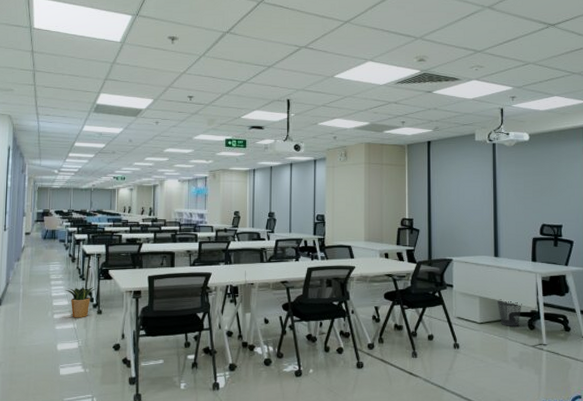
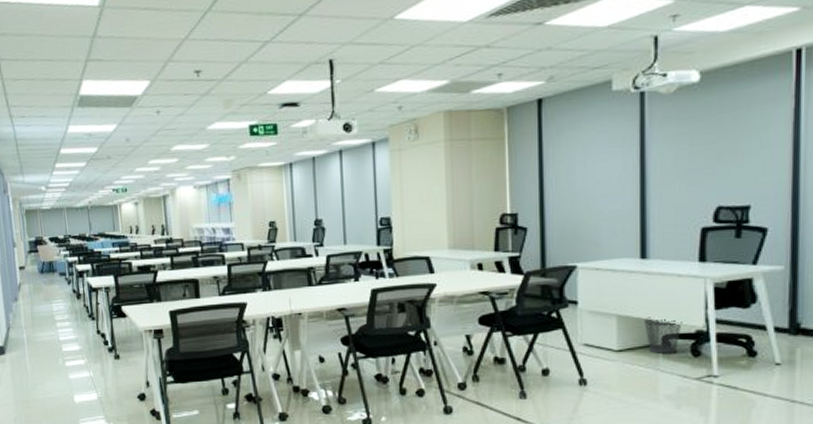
potted plant: present [65,286,97,318] -> none [74,326,111,365]

